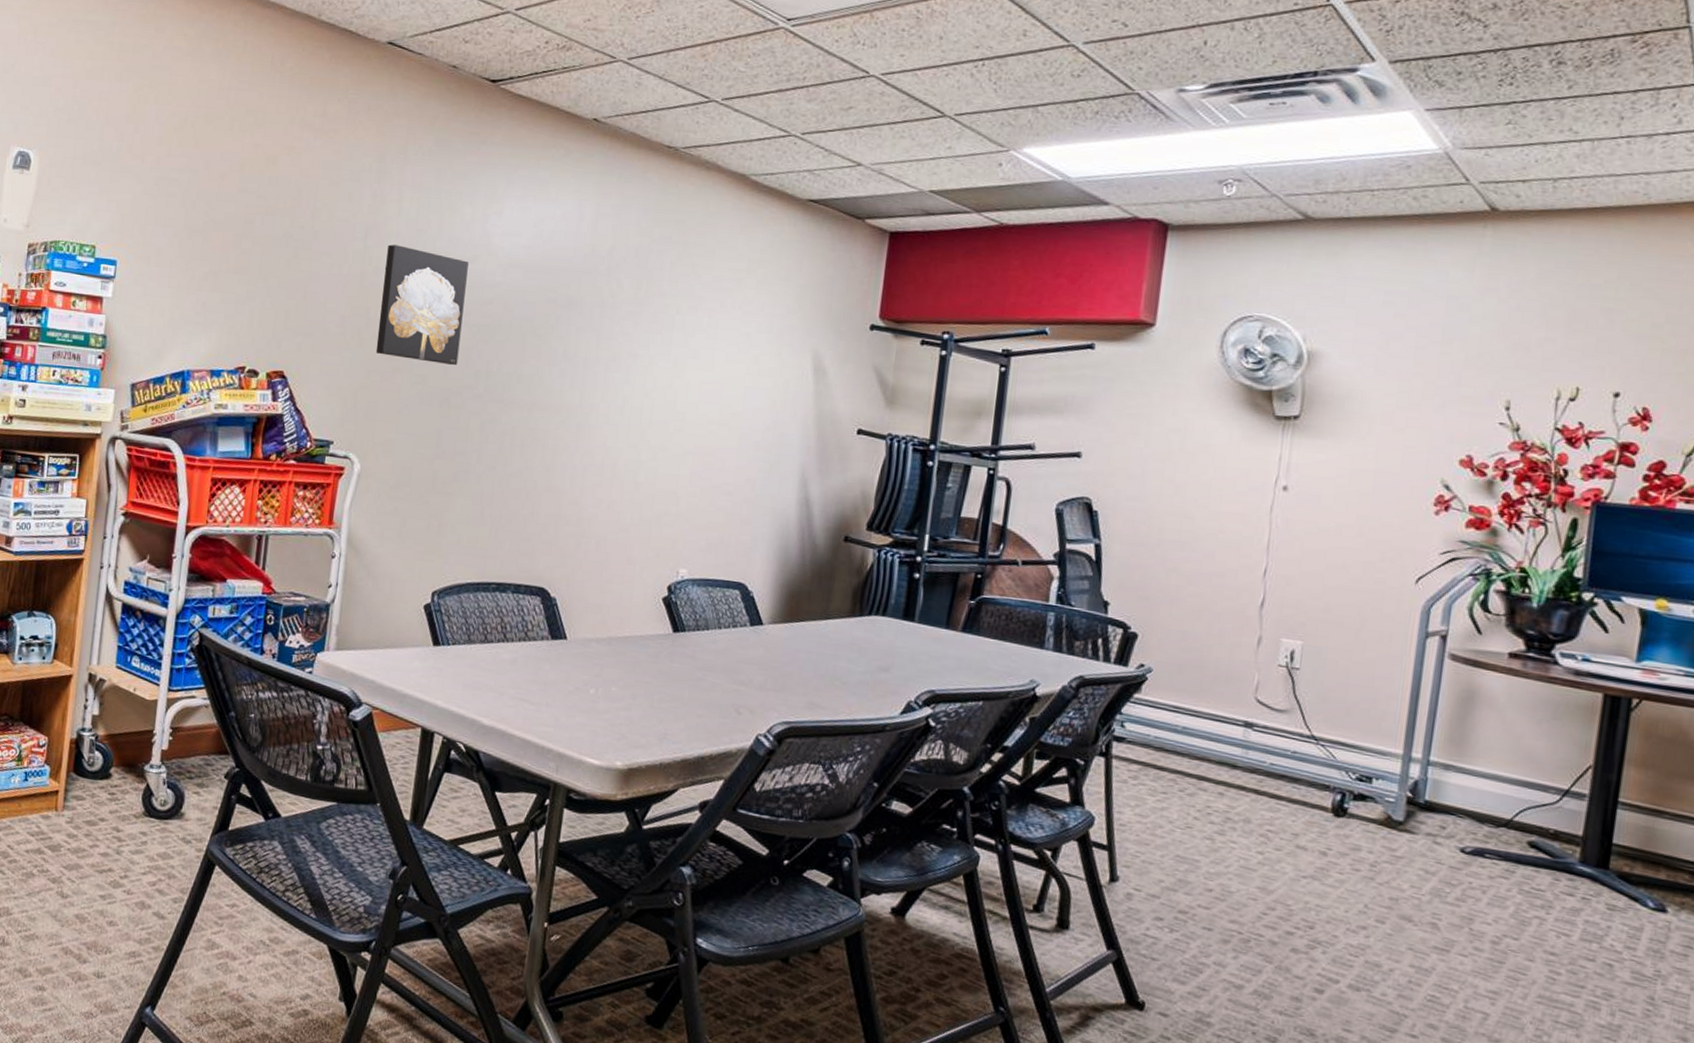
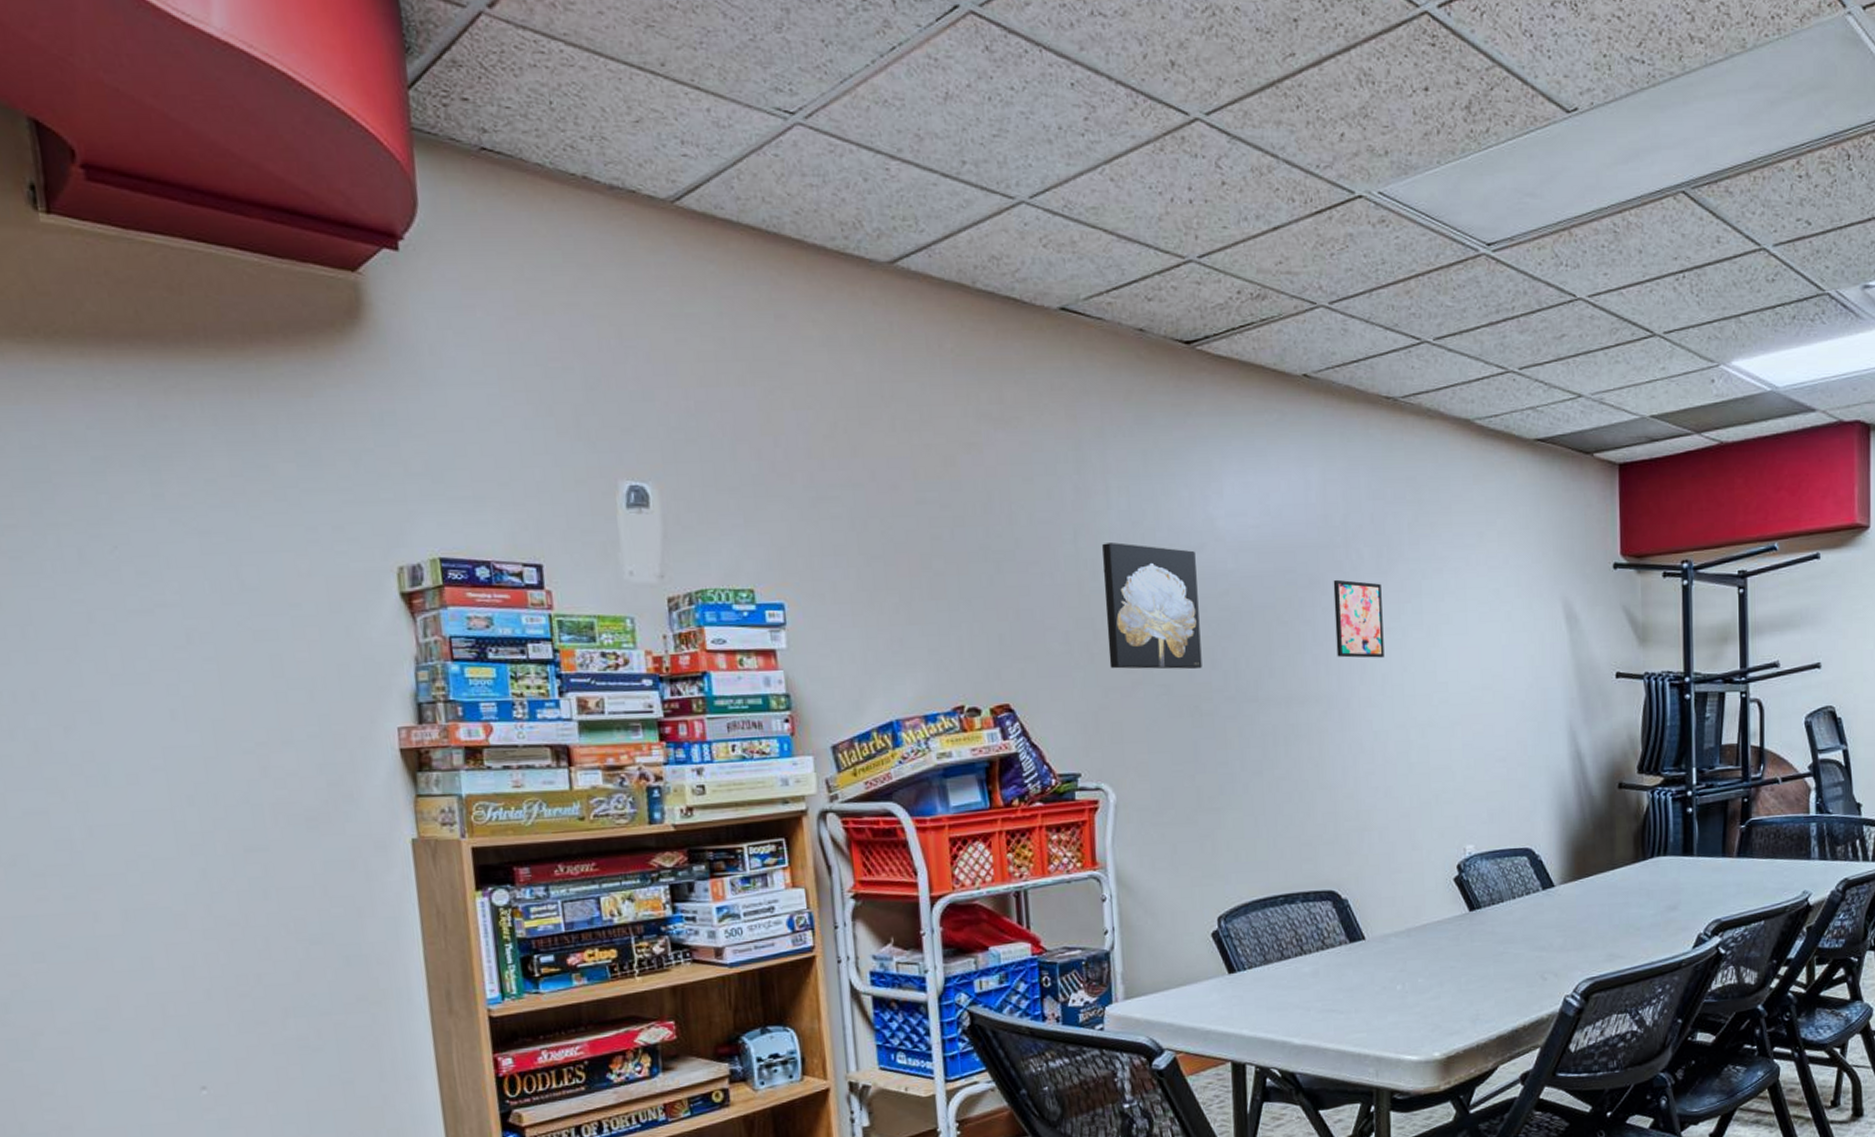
wall art: none [583,303,636,381] -> present [1333,579,1385,658]

